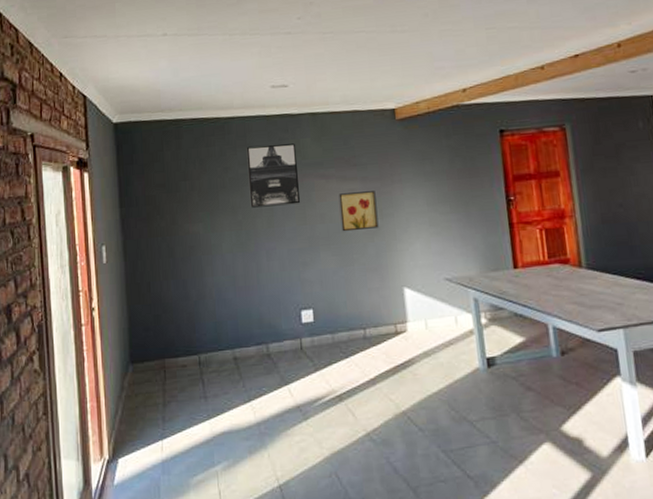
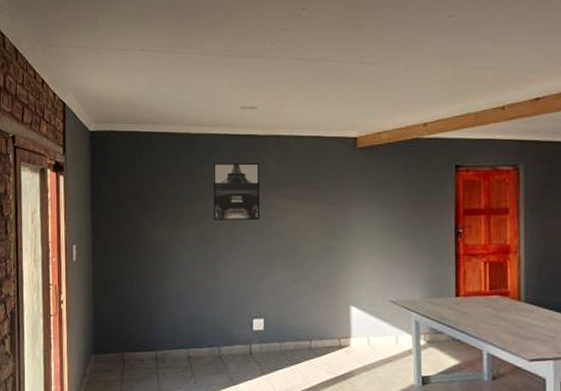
wall art: present [338,191,379,232] -> none [296,214,332,250]

